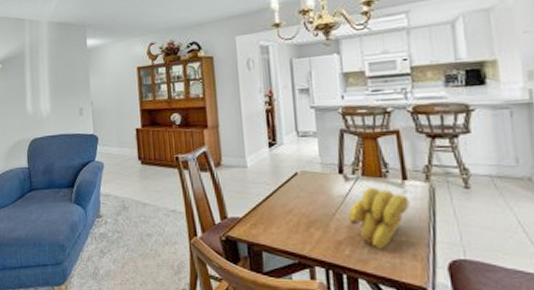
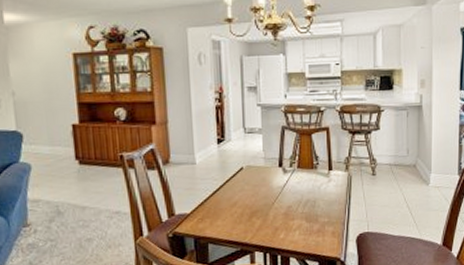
banana bunch: present [347,187,410,249] -> none [284,178,333,231]

